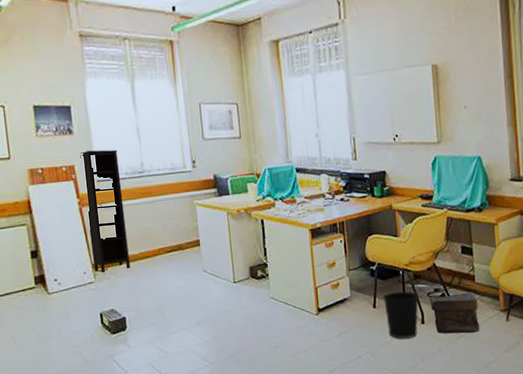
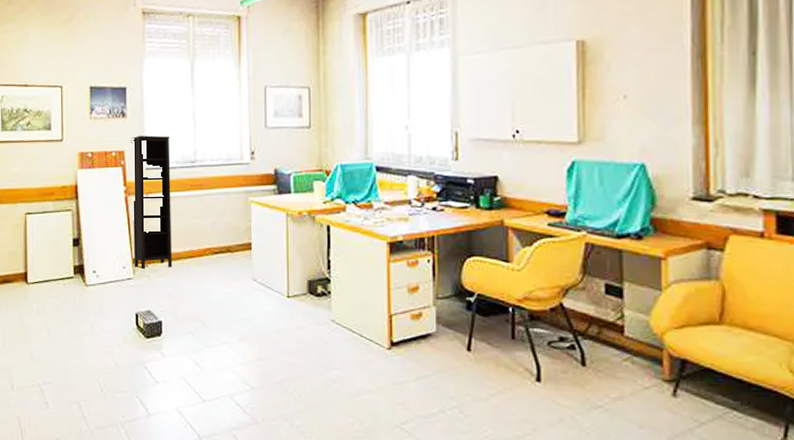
wastebasket: present [382,291,419,339] -> none [481,334,535,398]
pouch: present [429,292,480,334] -> none [551,346,628,406]

